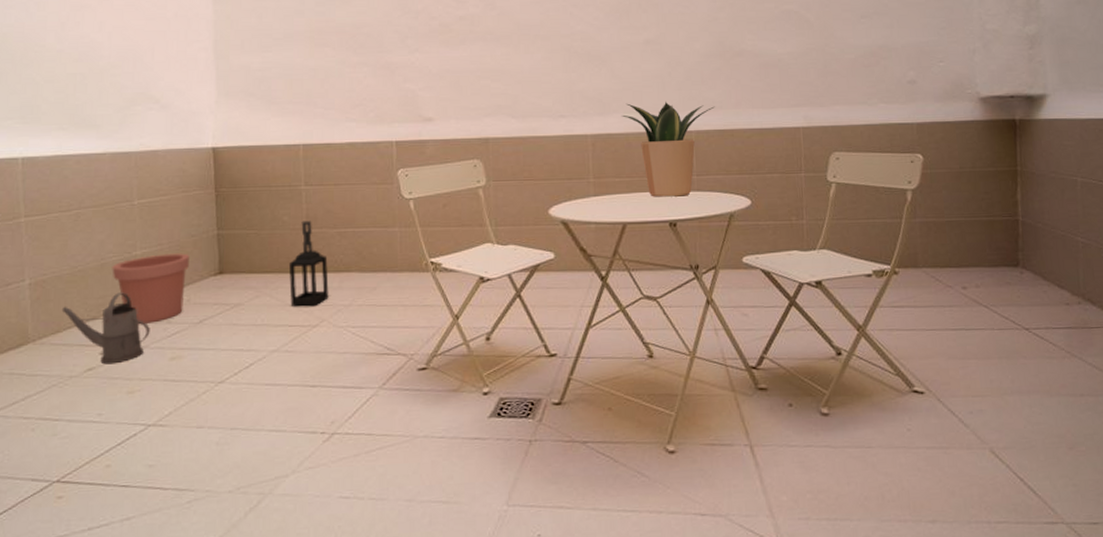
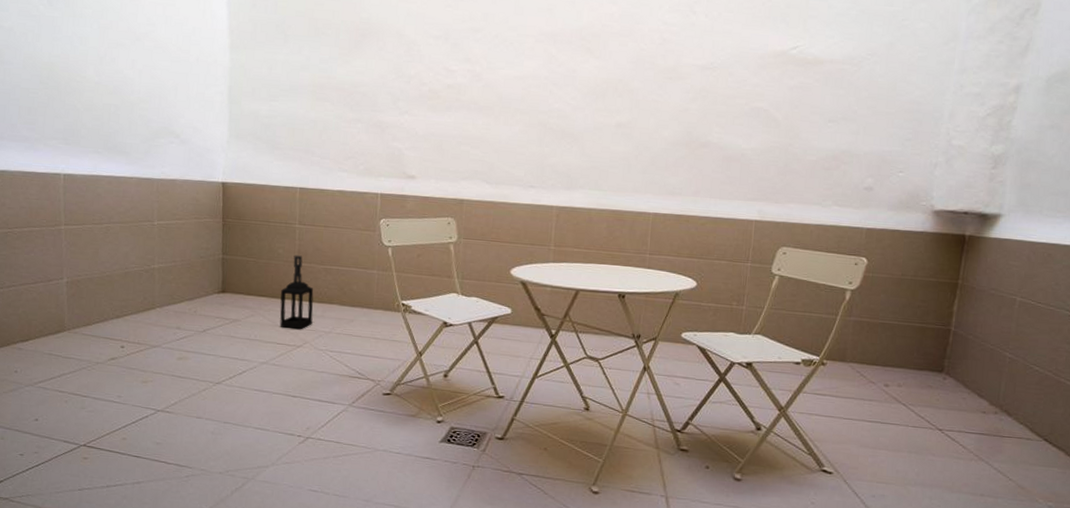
watering can: present [61,292,150,365] -> none [92,298,163,357]
flower pot: present [112,253,189,324] -> none [134,270,198,327]
potted plant: present [621,101,715,197] -> none [586,181,675,272]

